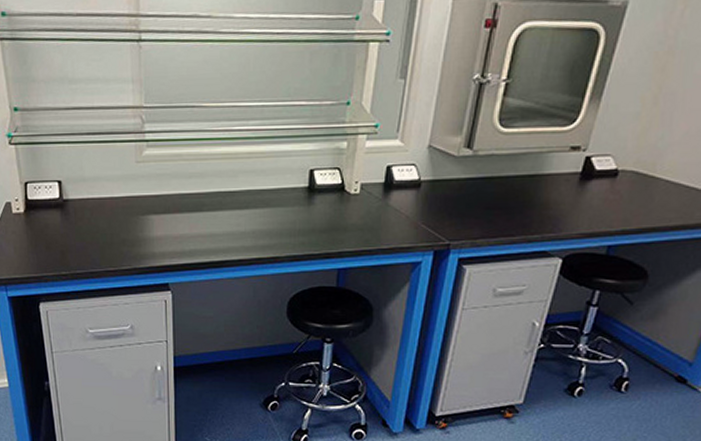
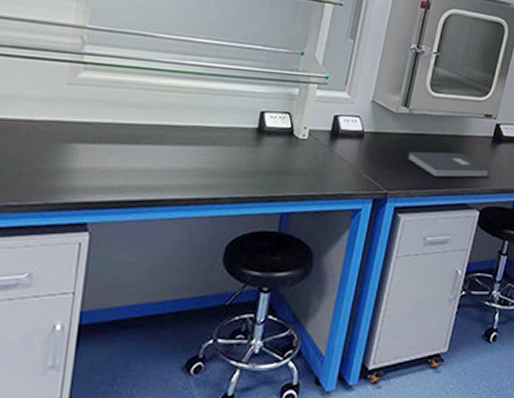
book: none [472,195,577,224] -> present [407,151,490,178]

